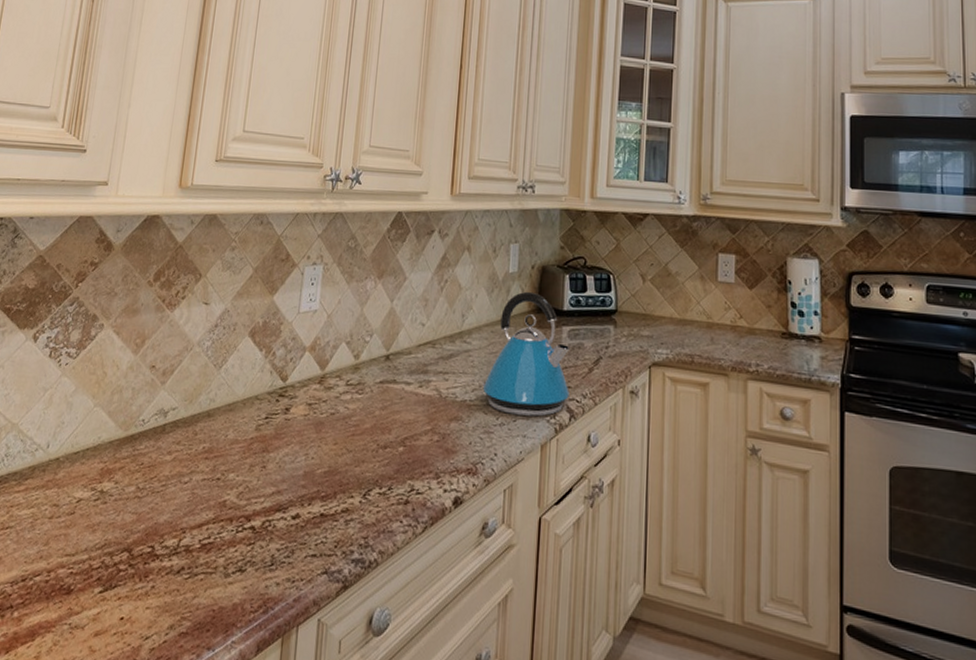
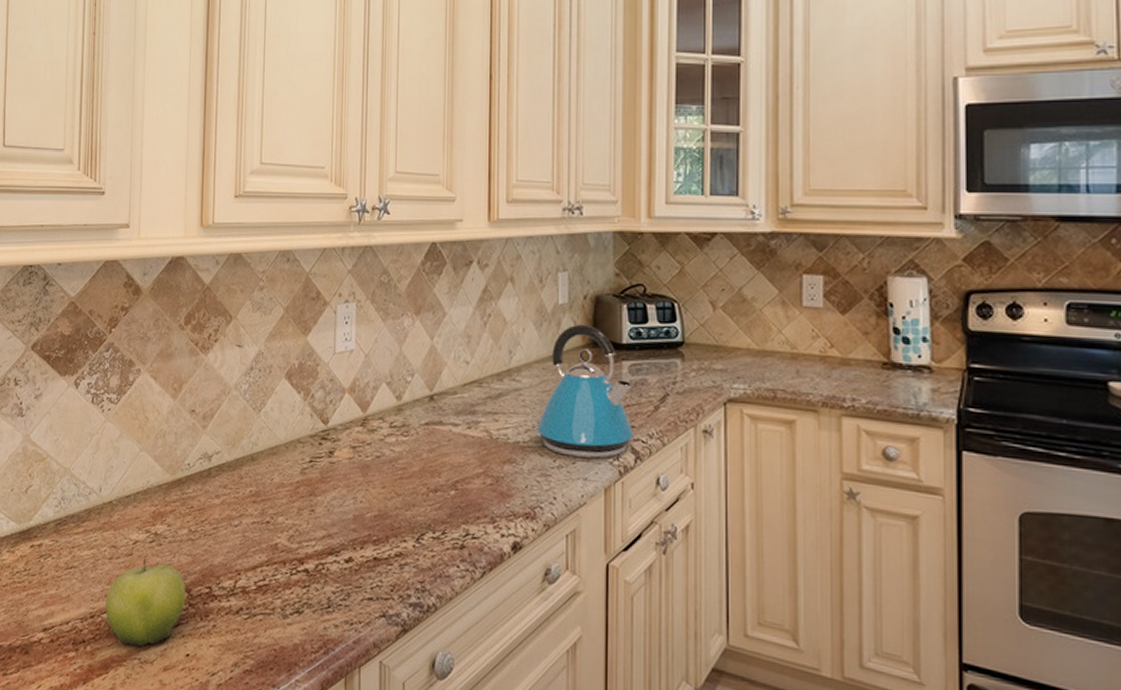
fruit: none [38,517,128,611] -> present [105,559,186,647]

